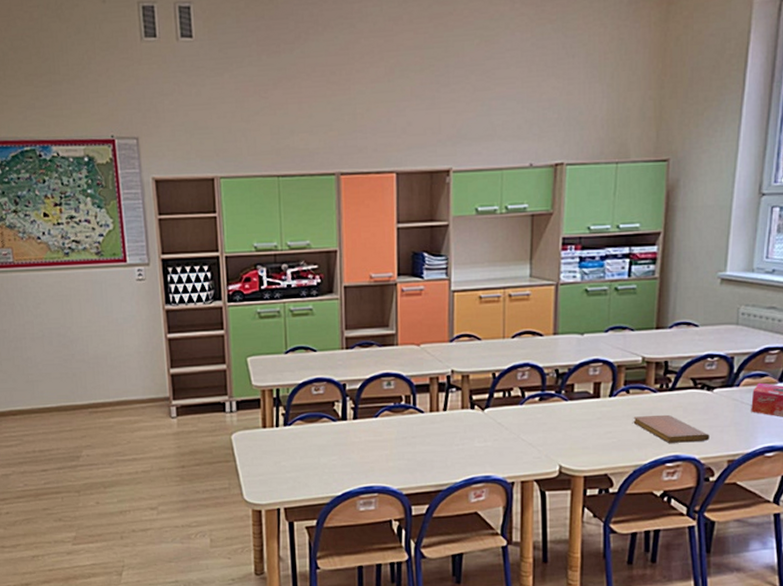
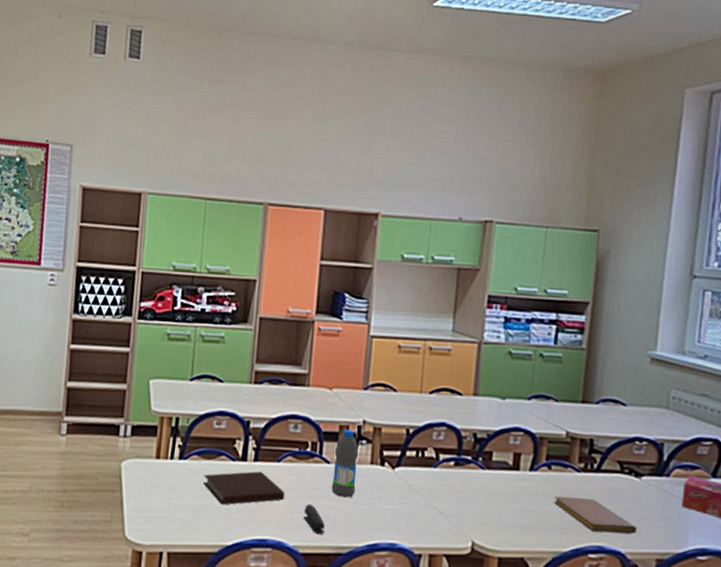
notebook: none [309,427,386,461] -> present [203,471,285,505]
stapler: none [404,451,424,476] -> present [303,504,325,534]
water bottle: none [427,380,450,442] -> present [331,429,359,498]

